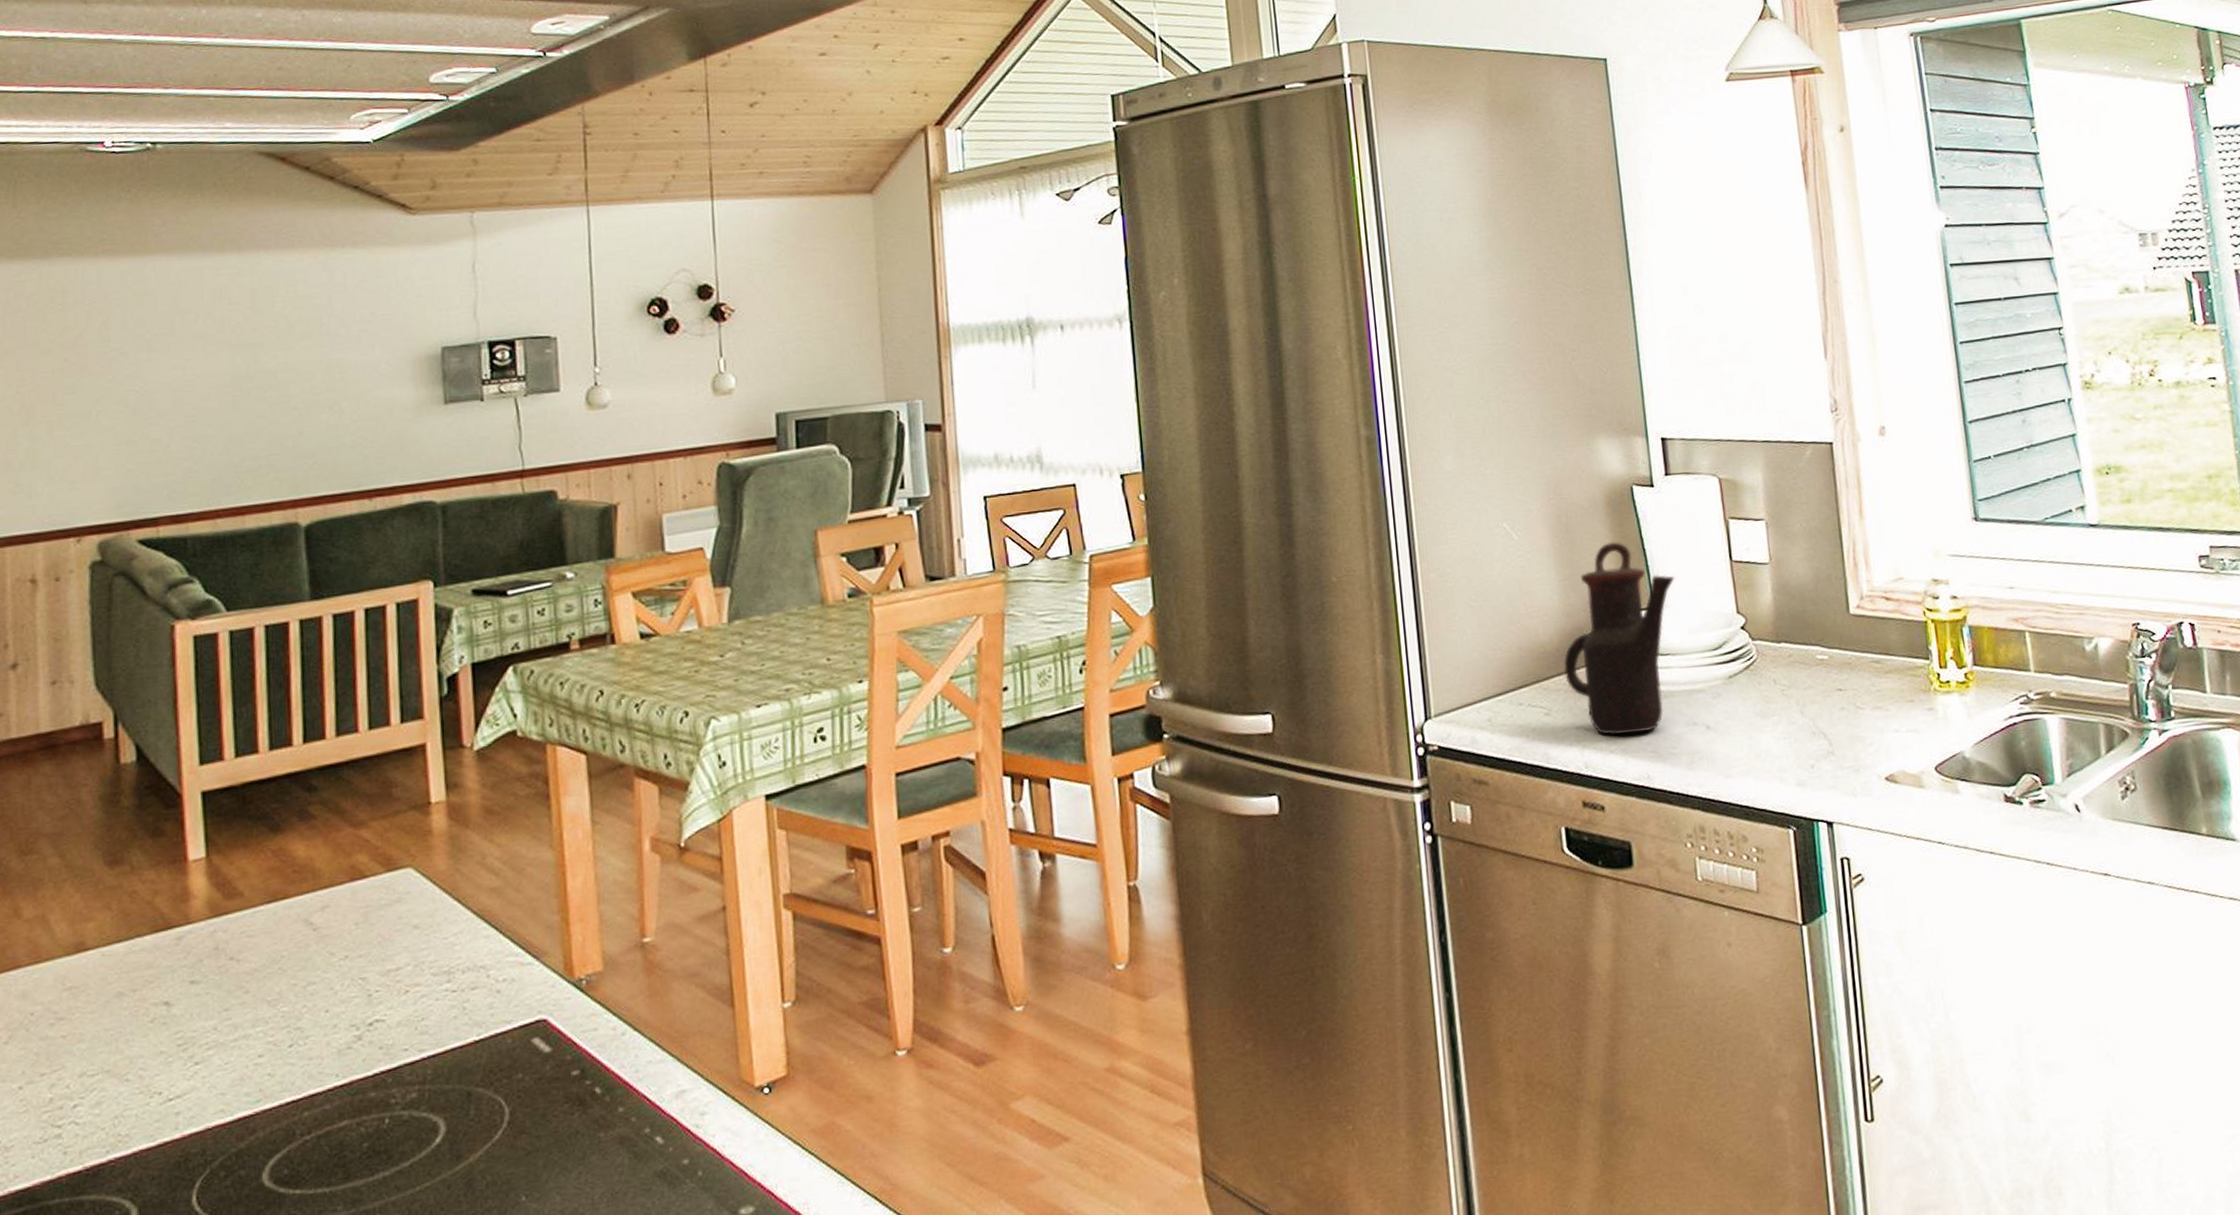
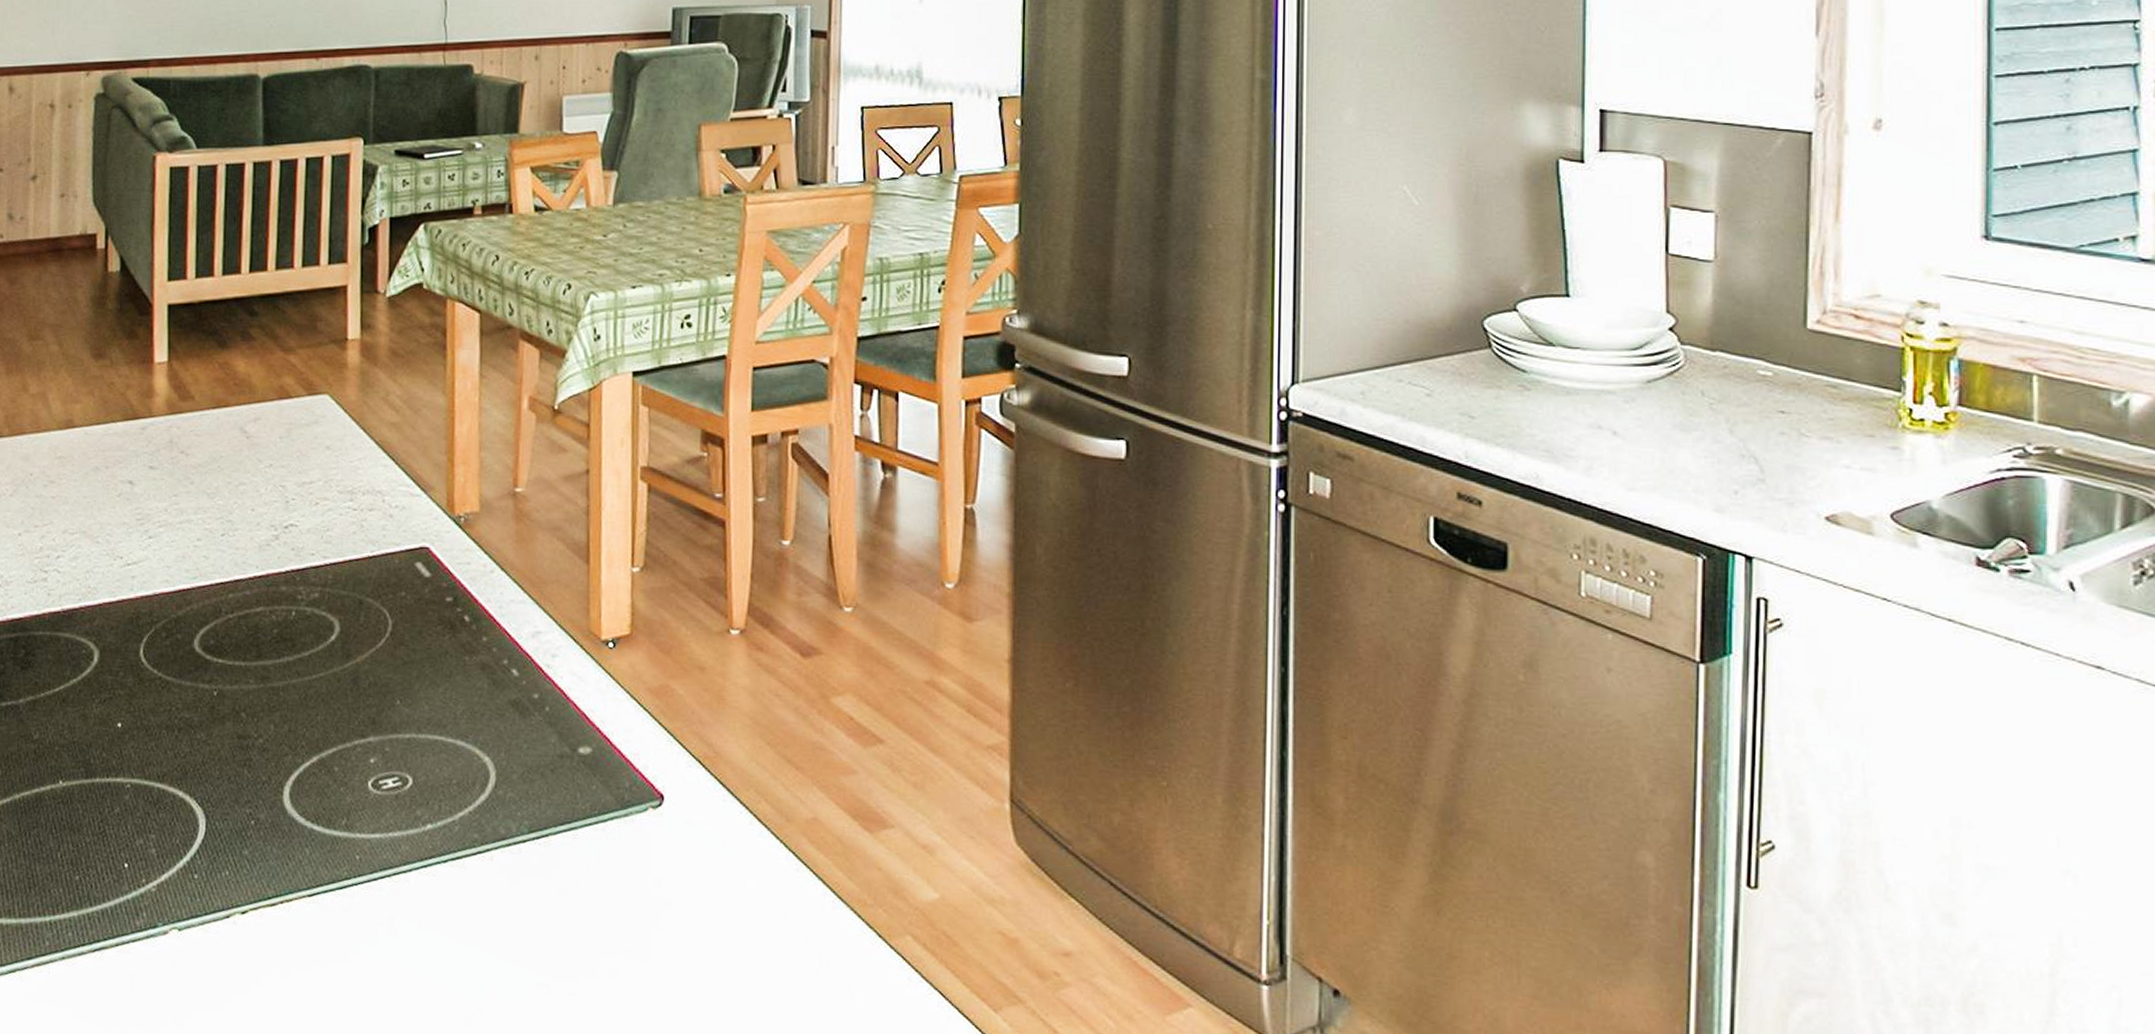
teapot: present [1563,541,1675,736] -> none [1454,217,1596,429]

